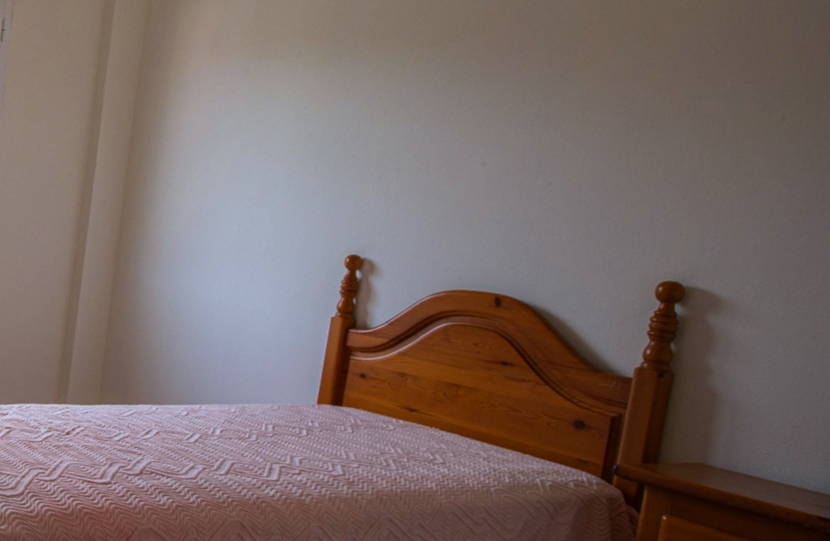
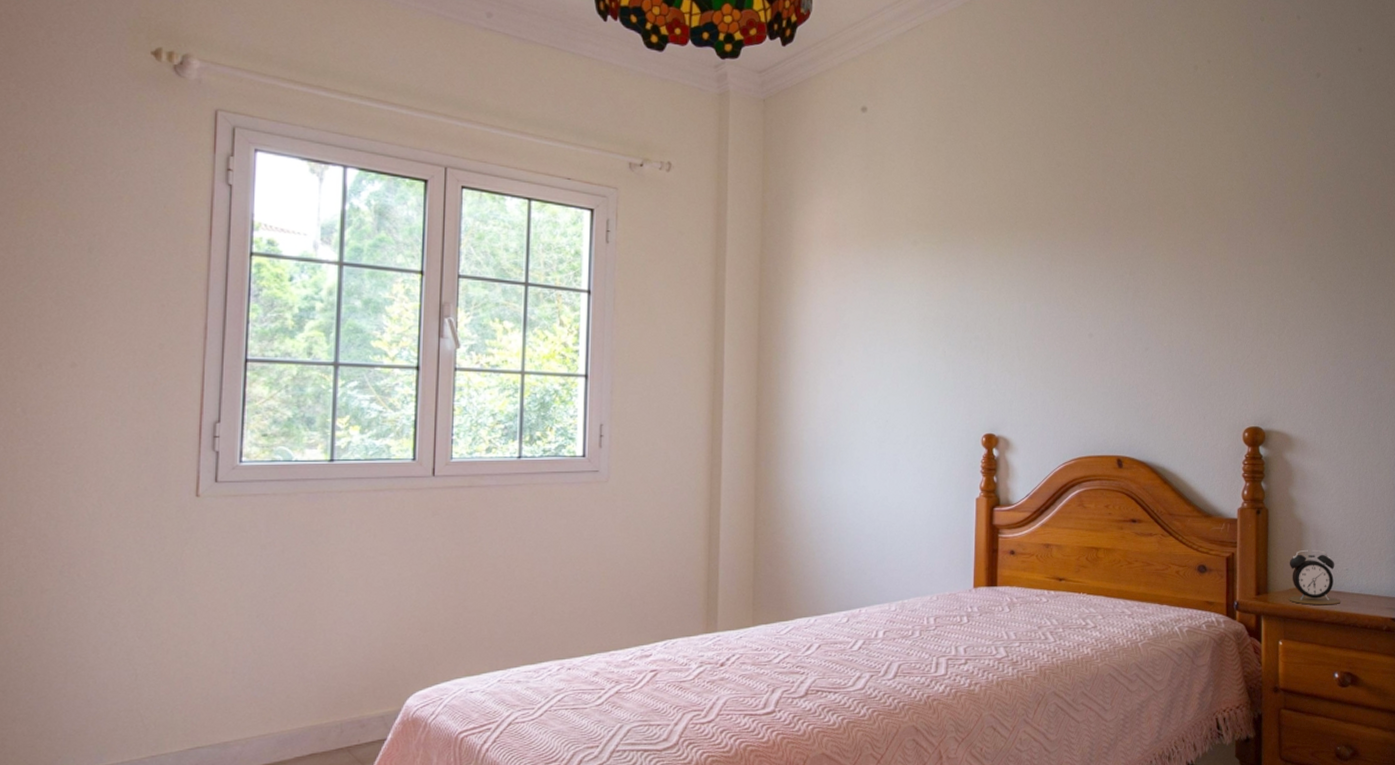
alarm clock: none [682,423,752,490] -> present [1288,549,1340,606]

